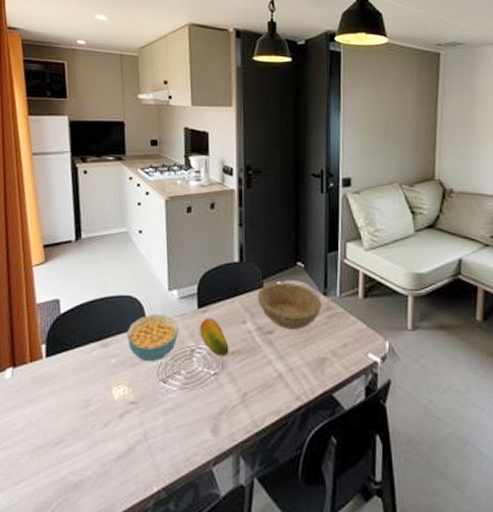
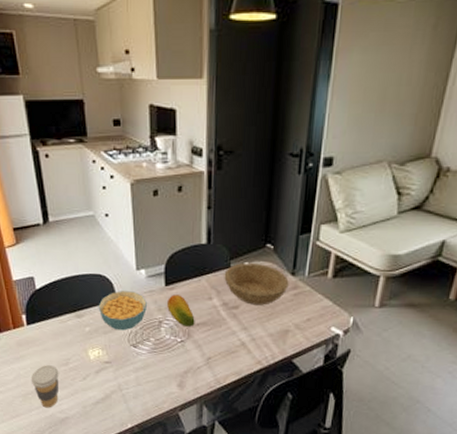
coffee cup: none [42,408,77,468] -> present [31,365,59,408]

